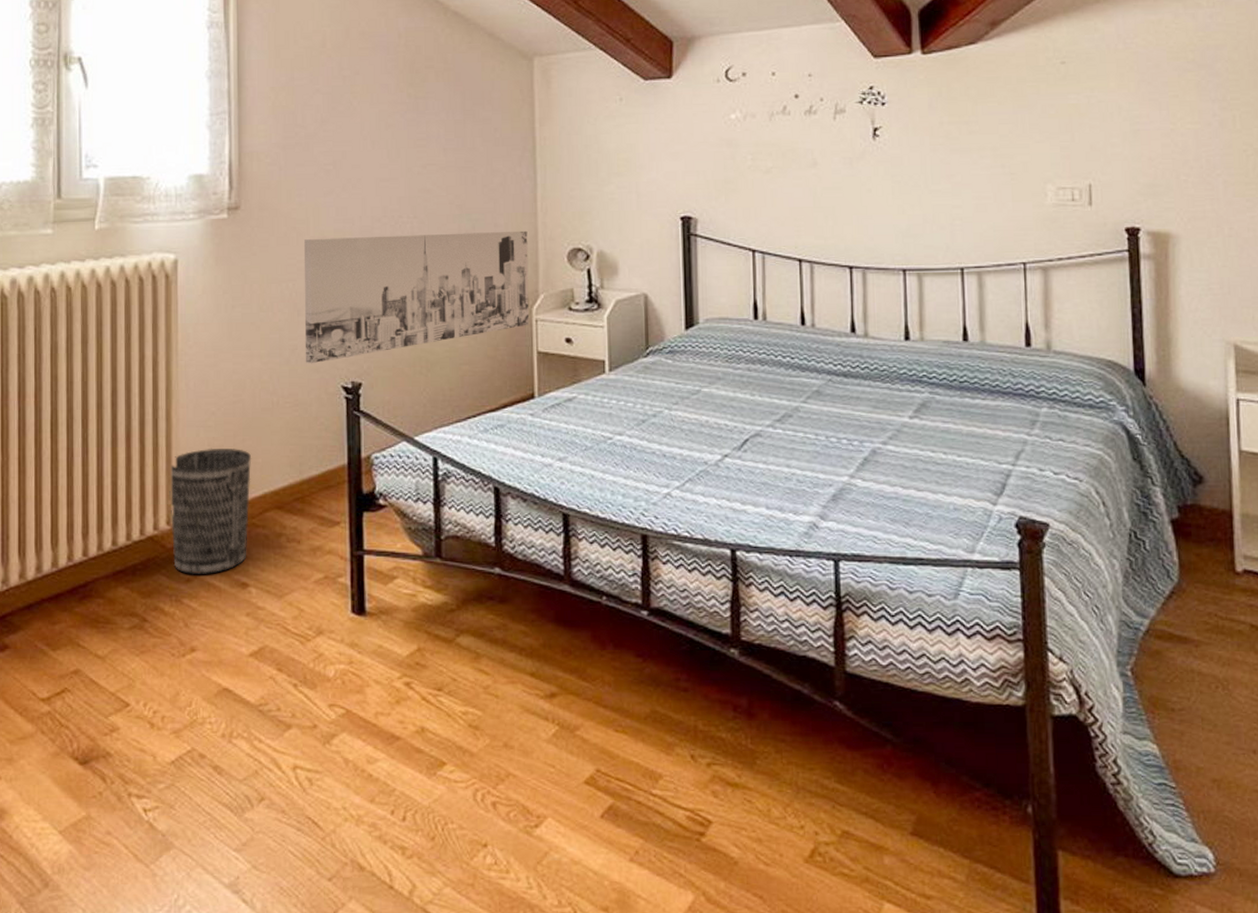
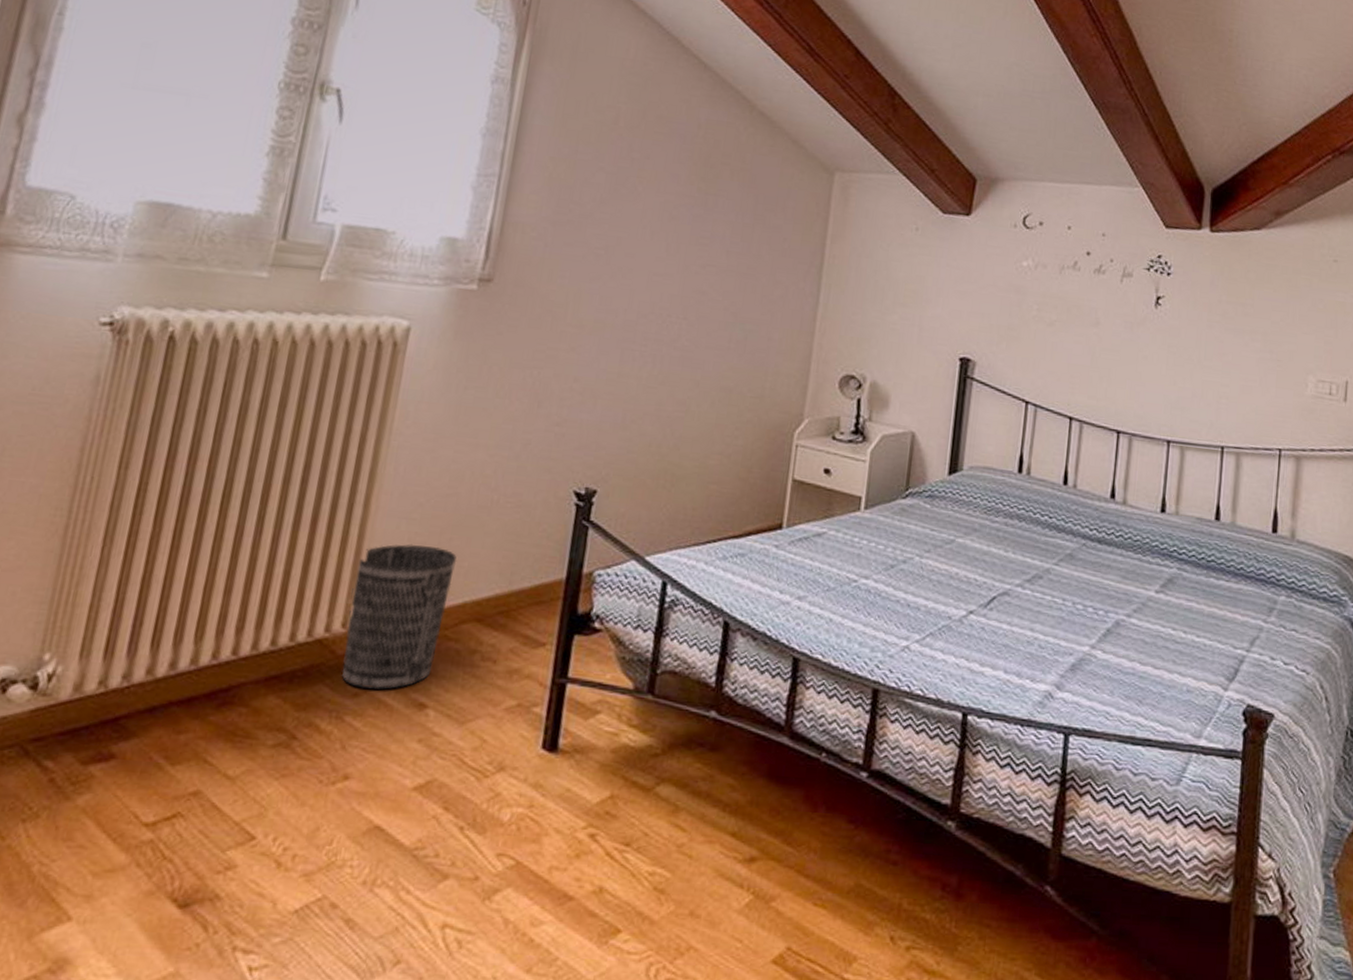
wall art: present [303,230,530,364] -> none [537,325,802,463]

